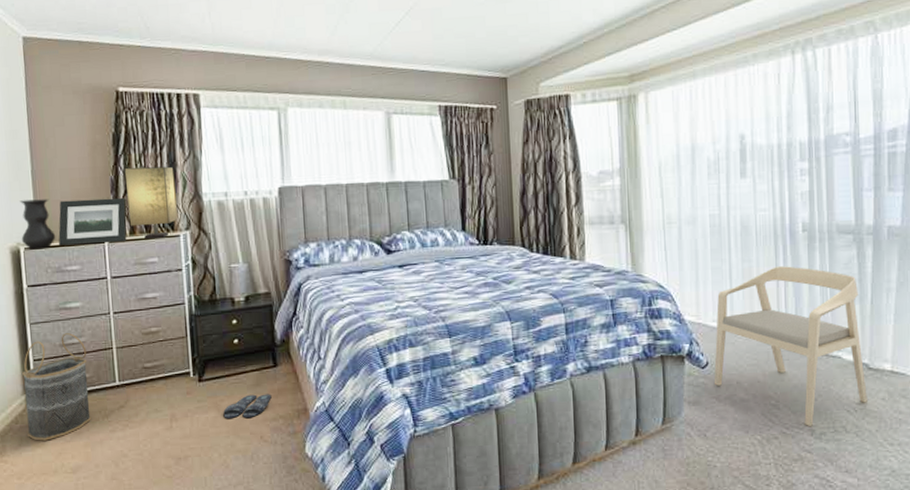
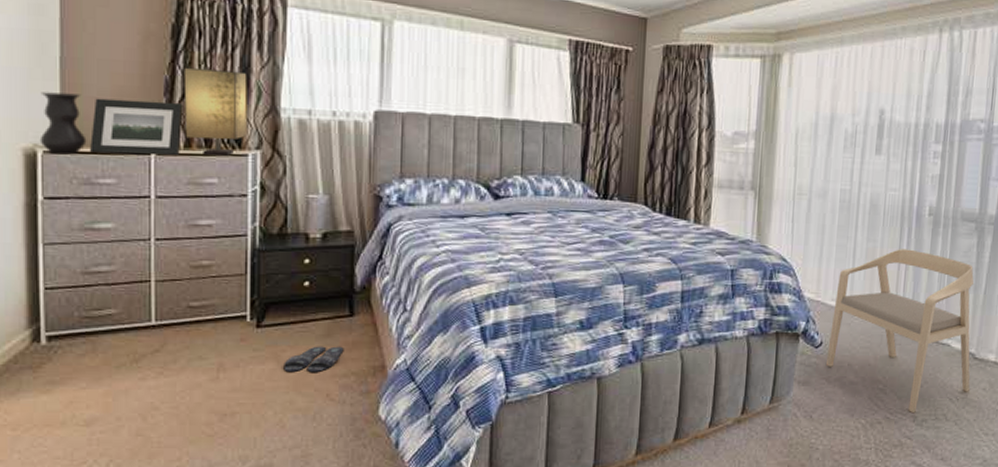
basket: present [22,333,92,441] -> none [28,259,117,386]

